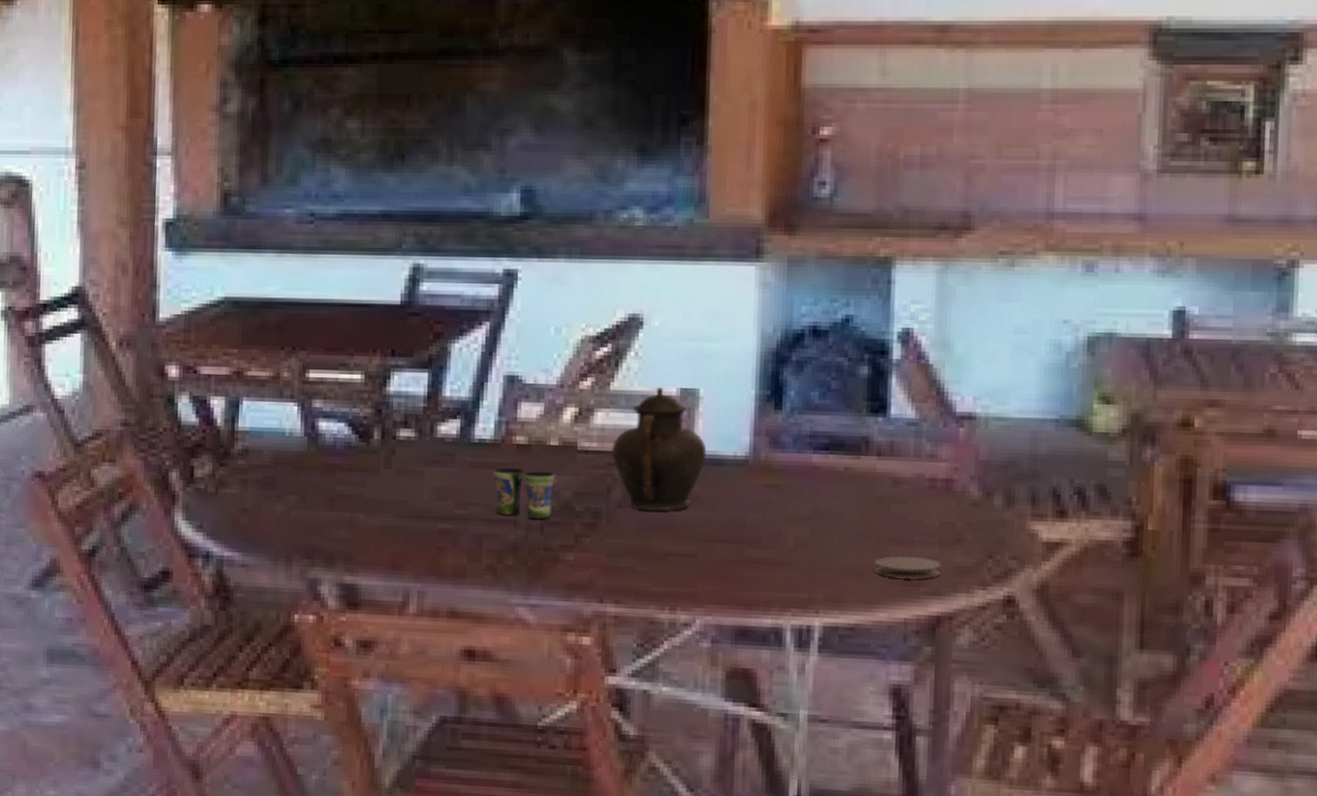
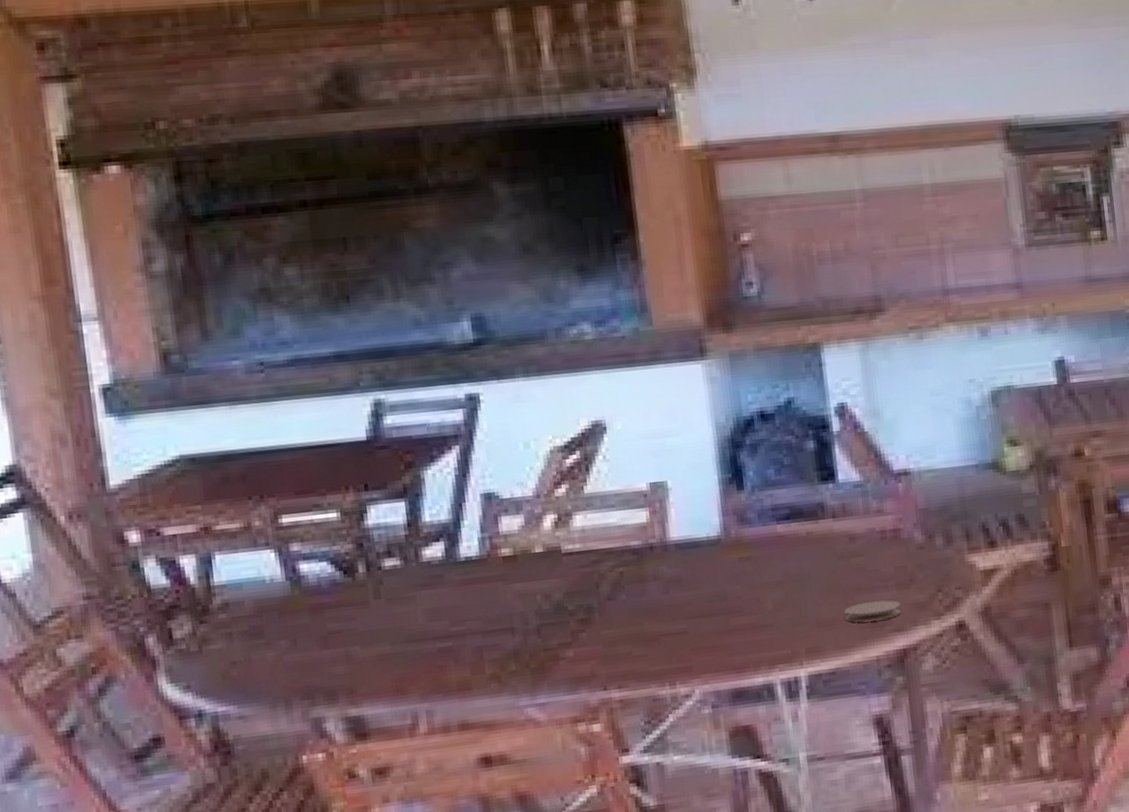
cup: present [493,468,556,519] -> none [483,577,546,626]
teapot: present [610,387,707,512] -> none [593,484,683,599]

